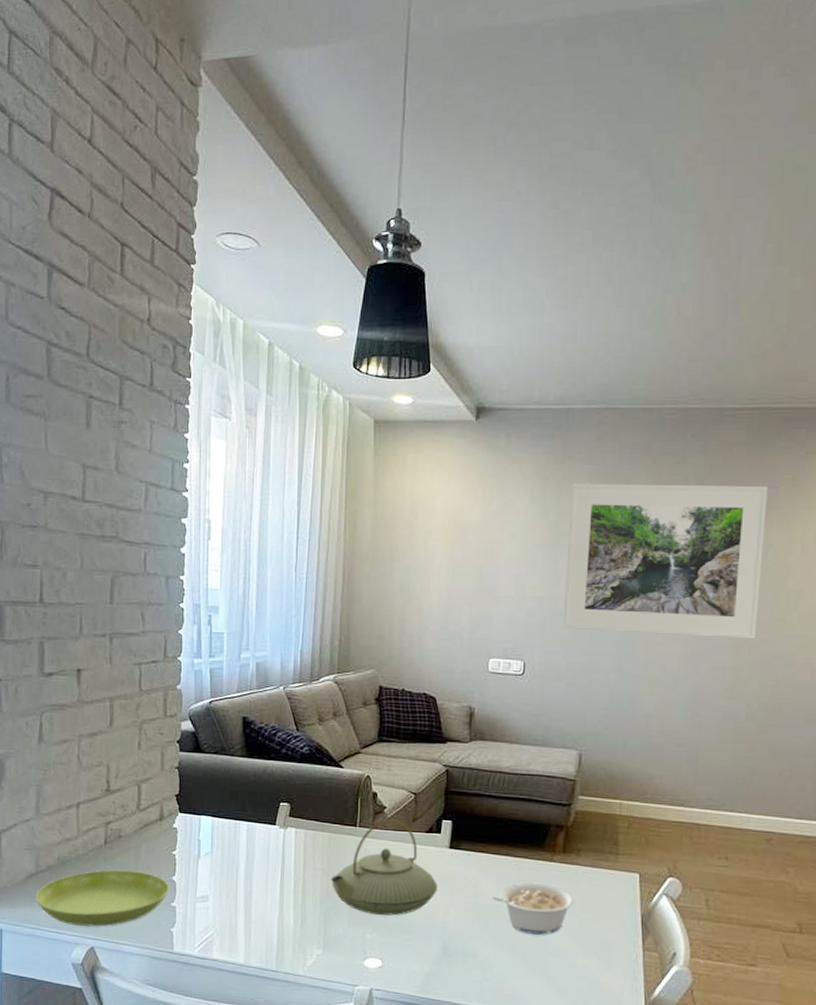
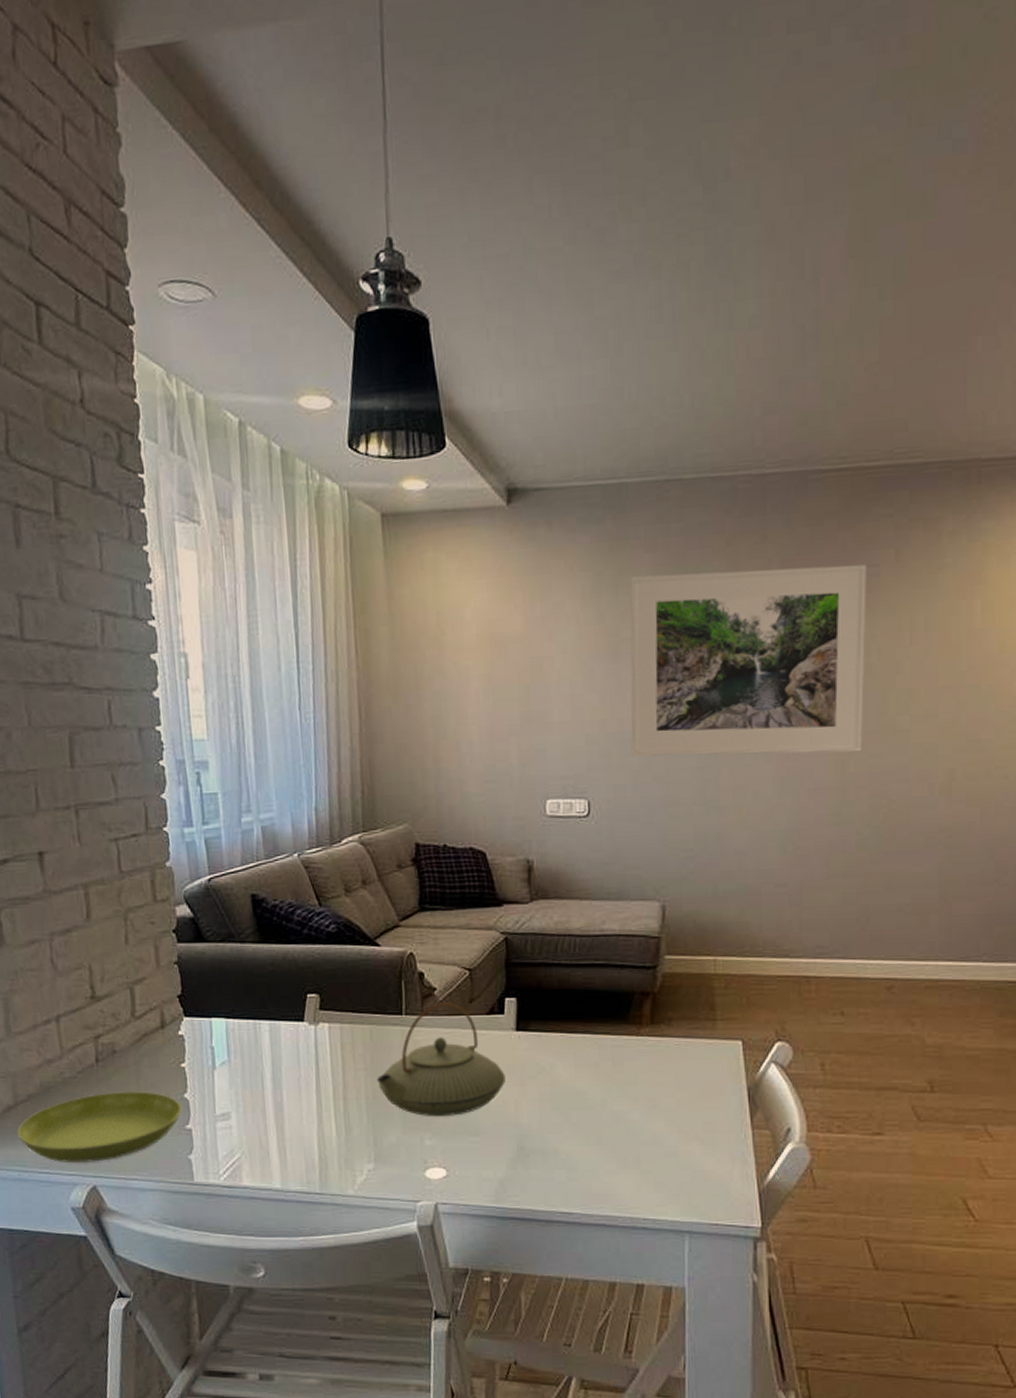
legume: present [491,882,575,935] -> none [570,1061,669,1122]

